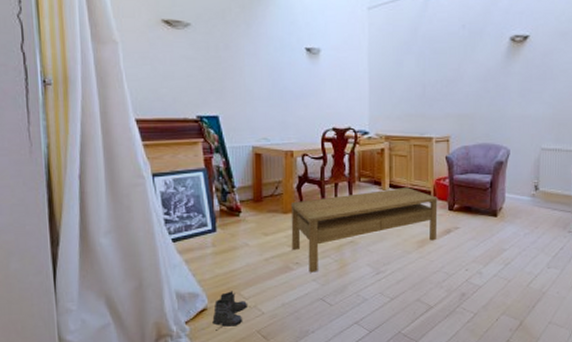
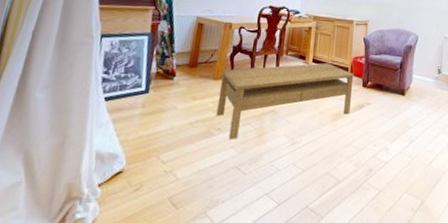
boots: present [212,291,248,330] -> none [125,154,165,194]

